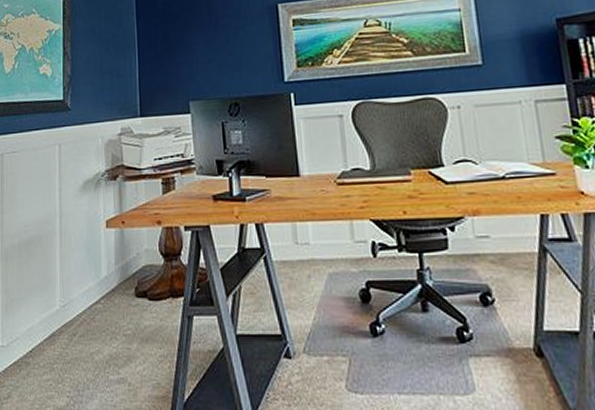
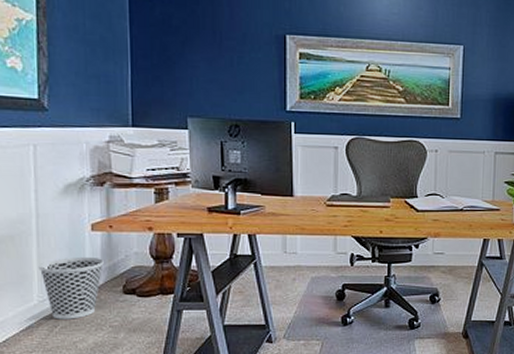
wastebasket: none [61,256,117,327] -> present [38,256,104,320]

